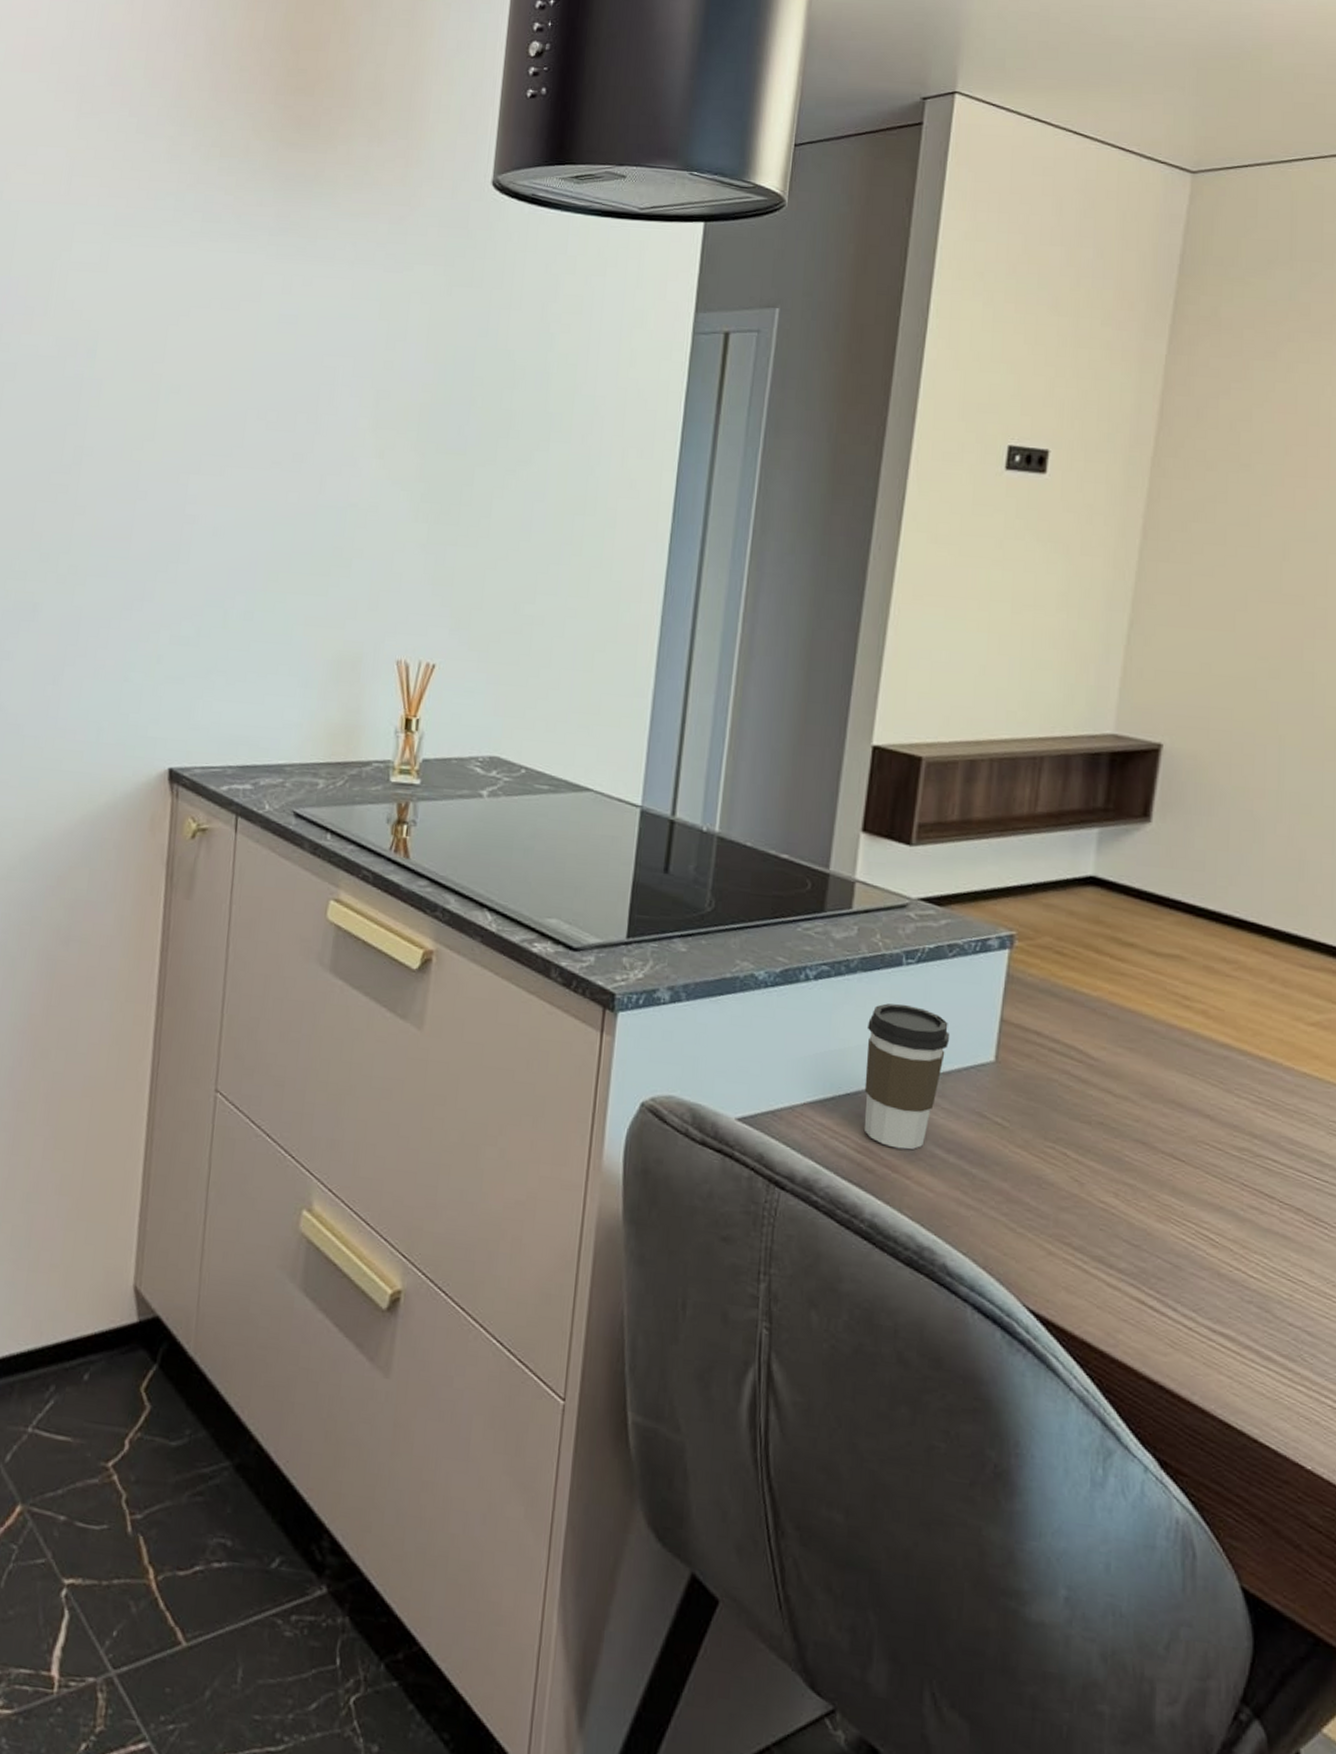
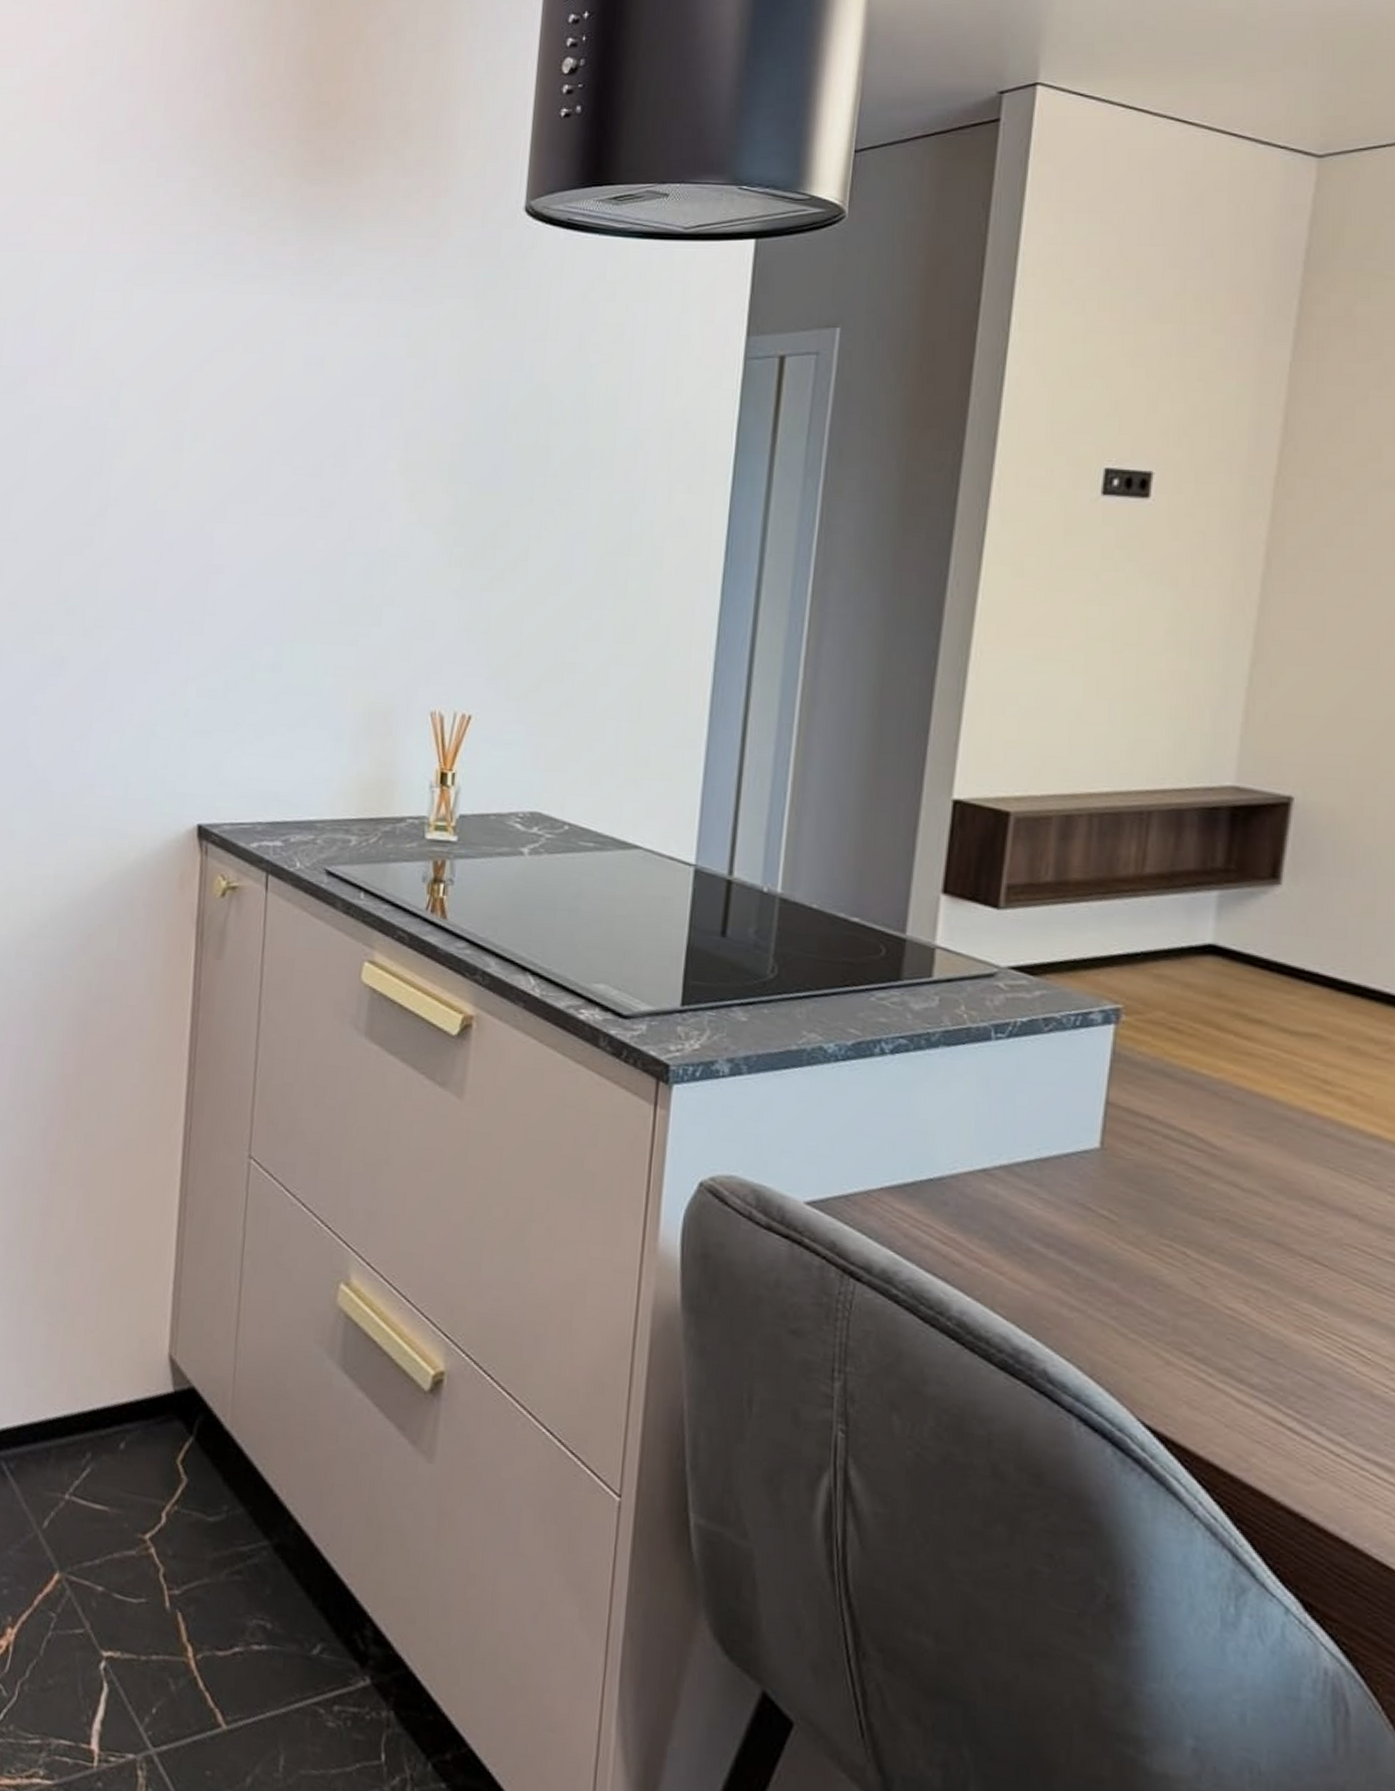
coffee cup: present [863,1003,950,1150] -> none [949,1081,1048,1243]

